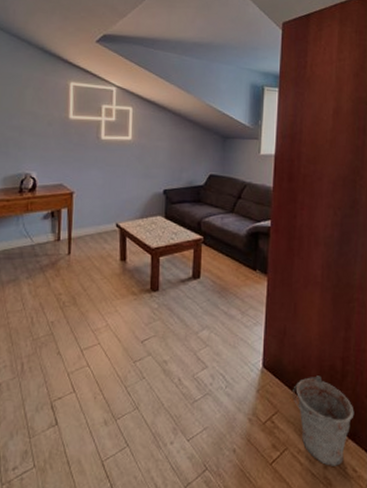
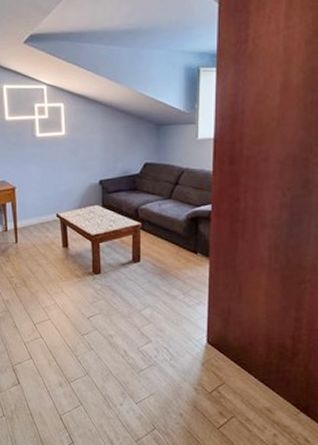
bucket: present [292,376,354,466] -> none [239,352,307,435]

